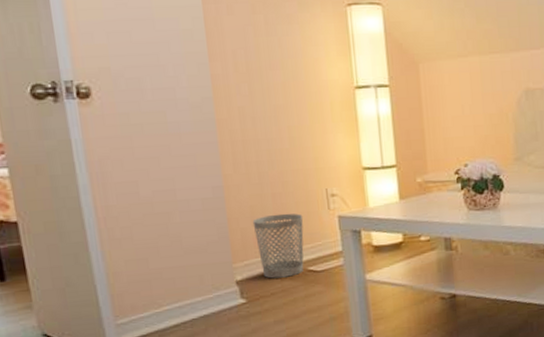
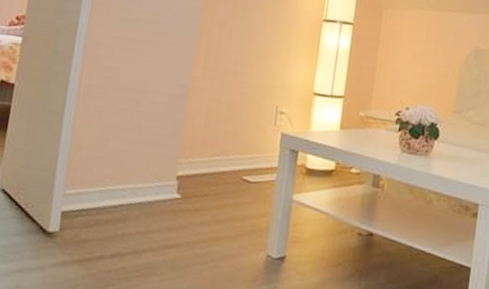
wastebasket: present [252,213,304,279] -> none [202,120,251,182]

